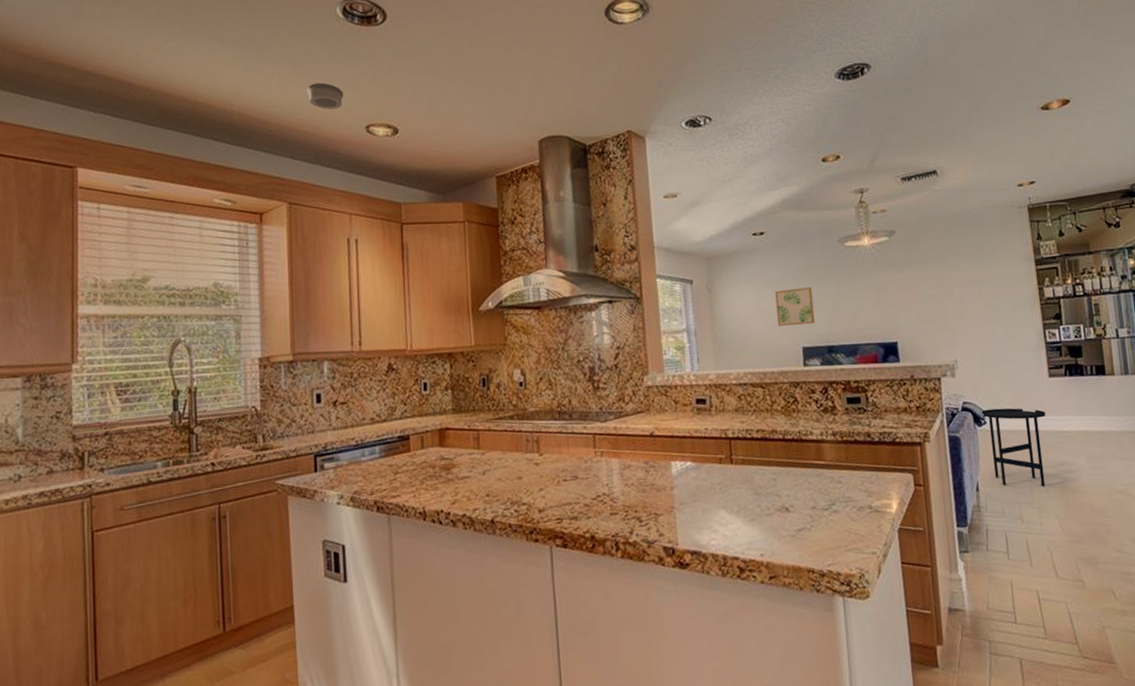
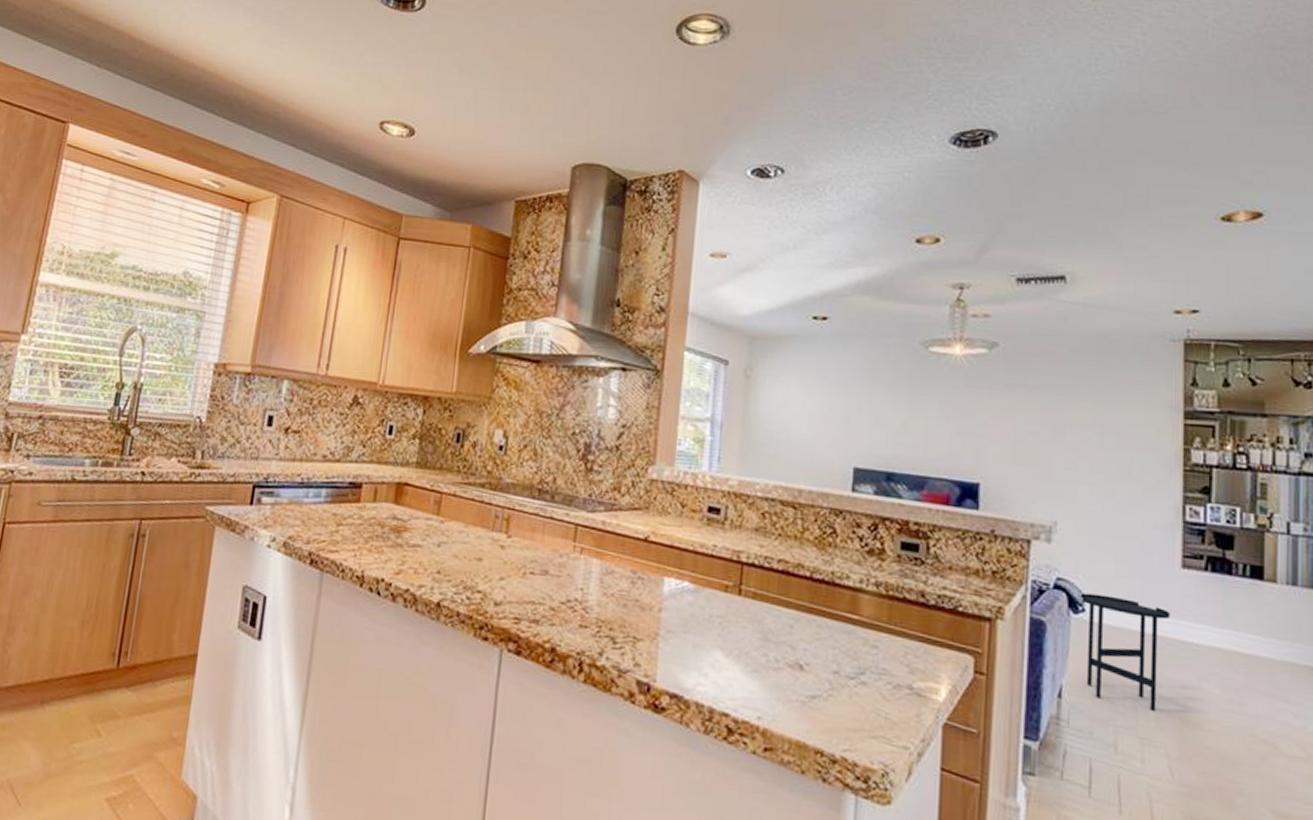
smoke detector: present [306,82,344,110] -> none [323,66,363,99]
wall art: present [775,287,815,326] -> none [827,391,878,440]

